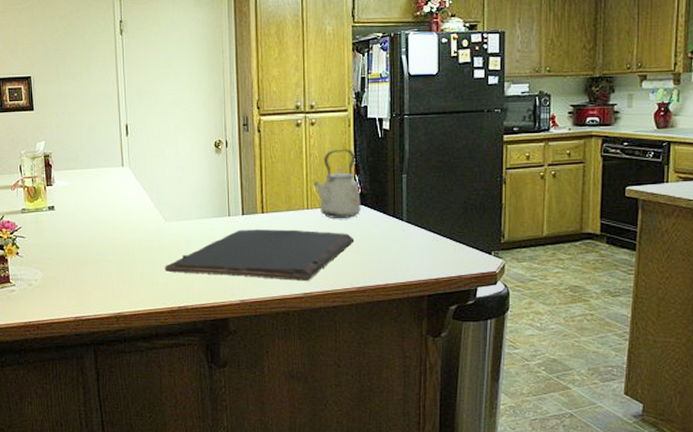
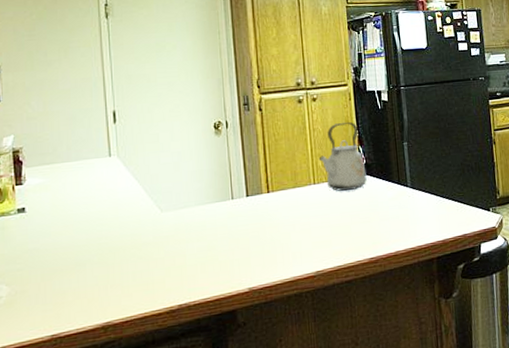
cutting board: present [165,229,355,282] -> none [162,204,363,268]

